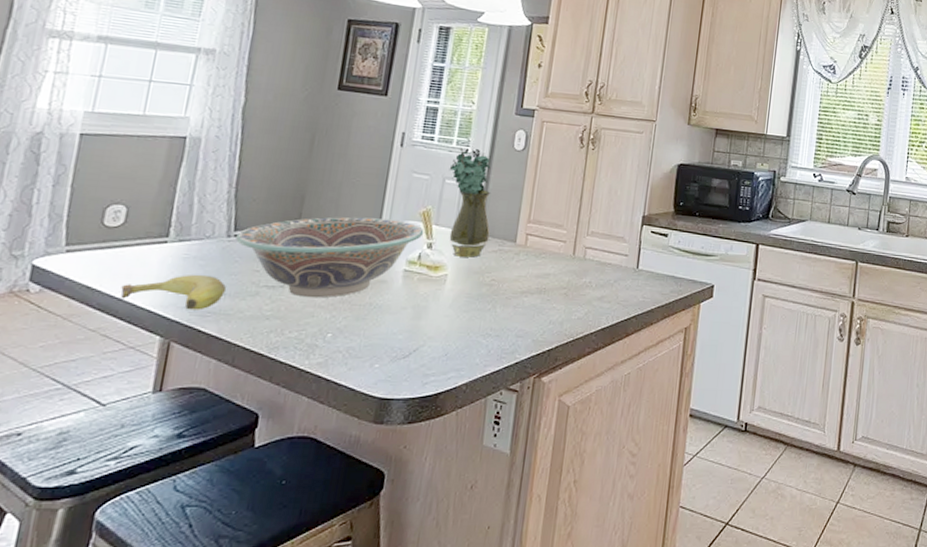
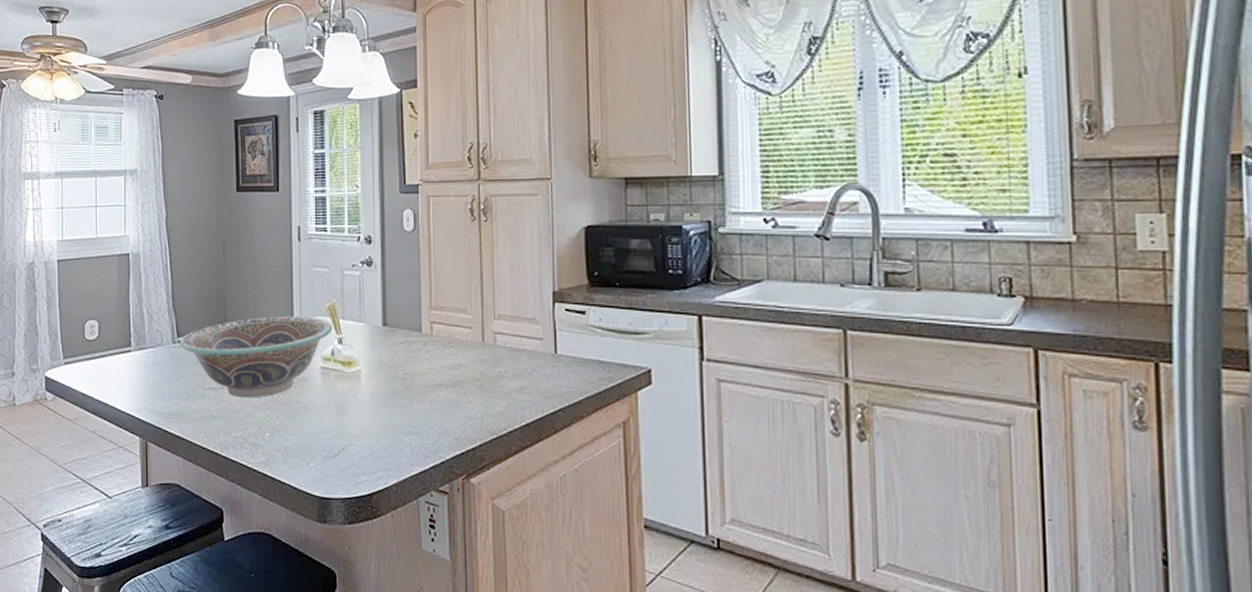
fruit: present [120,274,226,310] -> none [106,379,179,413]
vase: present [449,147,491,258] -> none [345,235,395,351]

